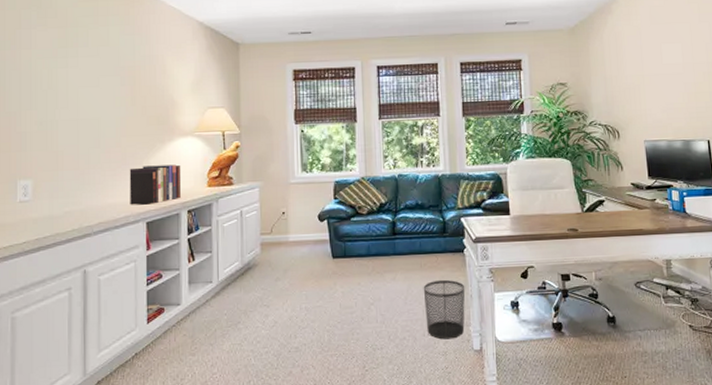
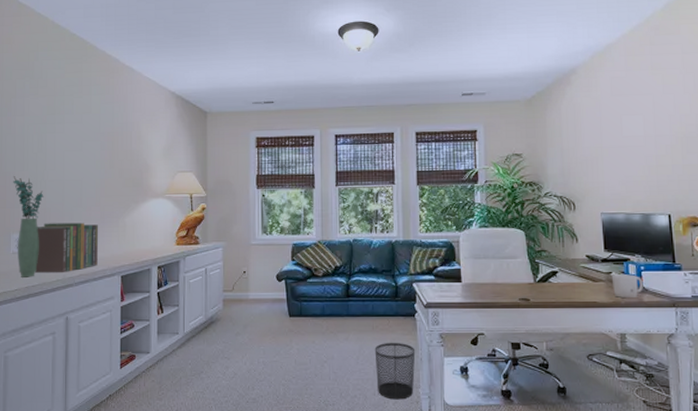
vase: none [19,116,56,229] -> present [13,176,44,277]
books: none [47,165,119,222] -> present [35,222,98,273]
books: present [129,164,181,205] -> none [107,224,153,260]
mug: none [656,200,686,225] -> present [611,274,643,299]

